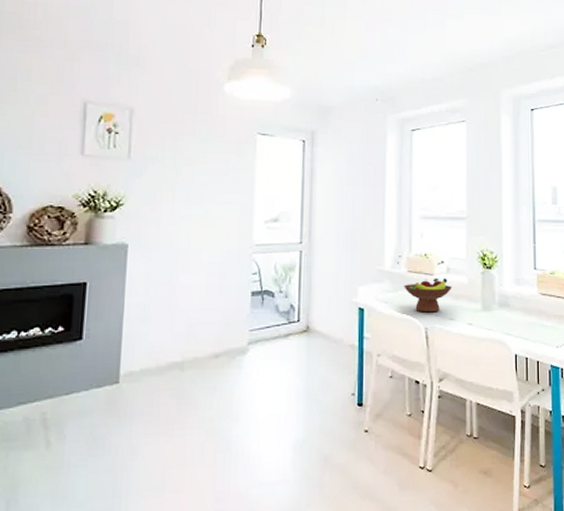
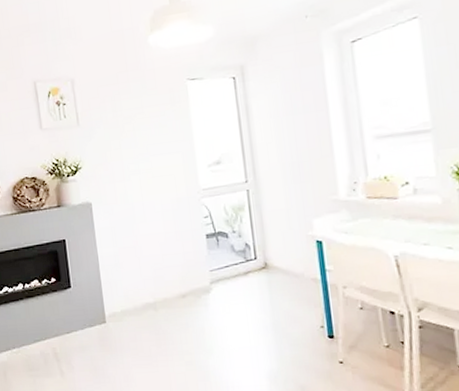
fruit bowl: present [404,277,453,313] -> none [364,199,423,240]

